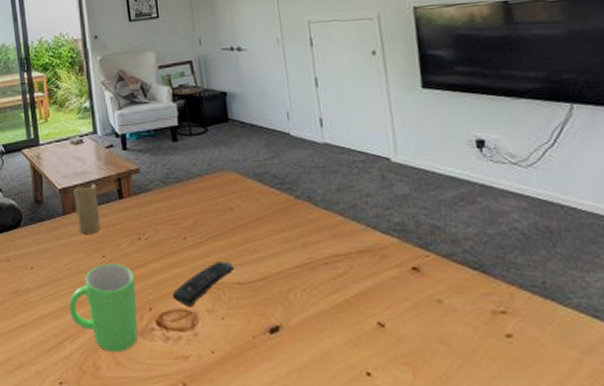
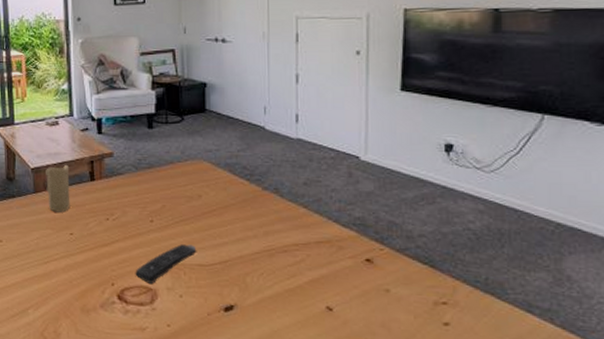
mug: present [69,263,138,353] -> none [35,240,100,322]

